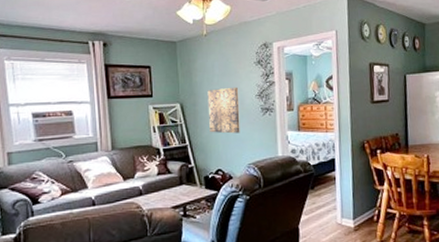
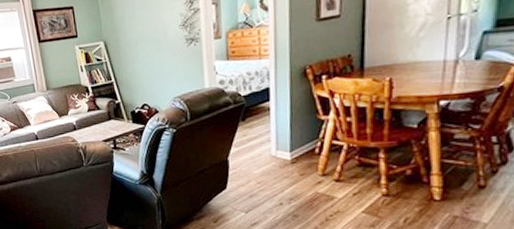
wall art: present [207,87,240,134] -> none [129,18,165,69]

